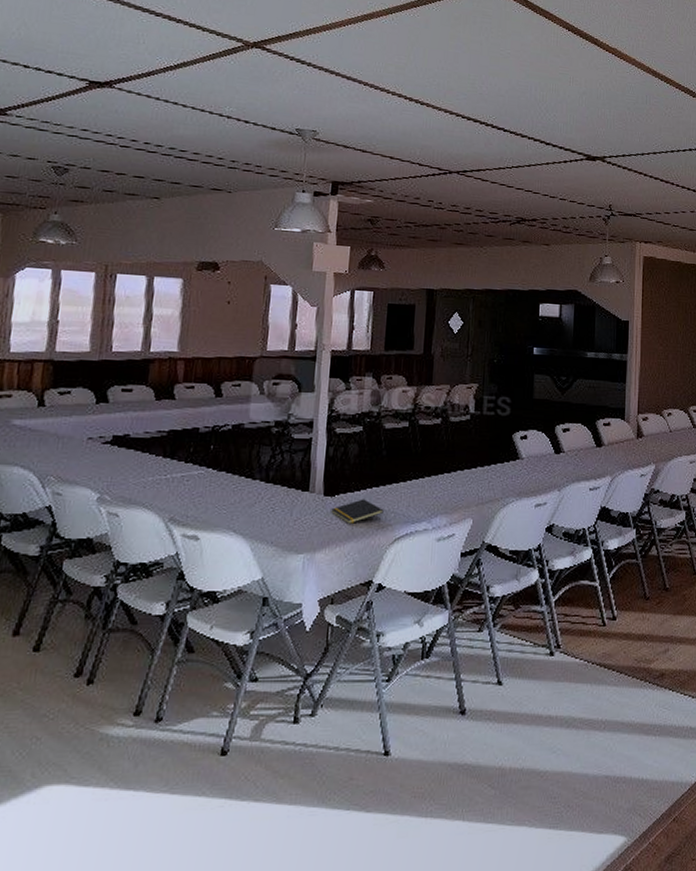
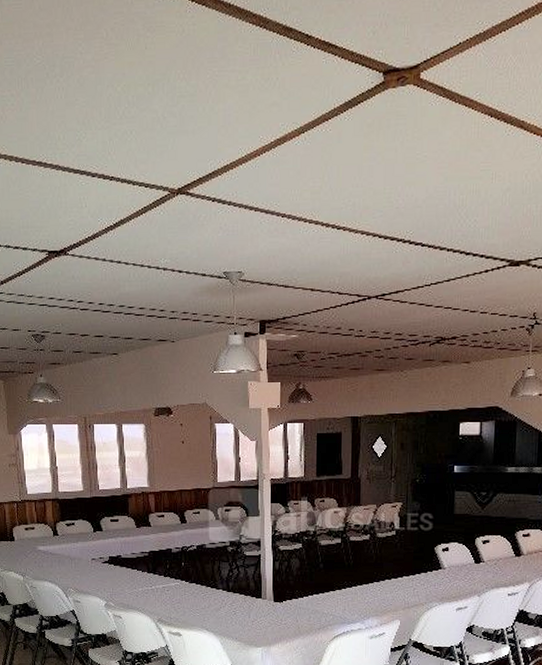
notepad: present [331,499,384,524] -> none [281,604,324,624]

